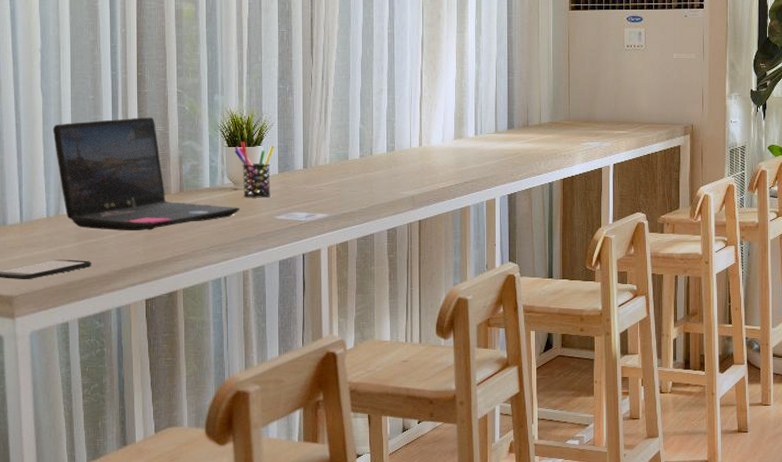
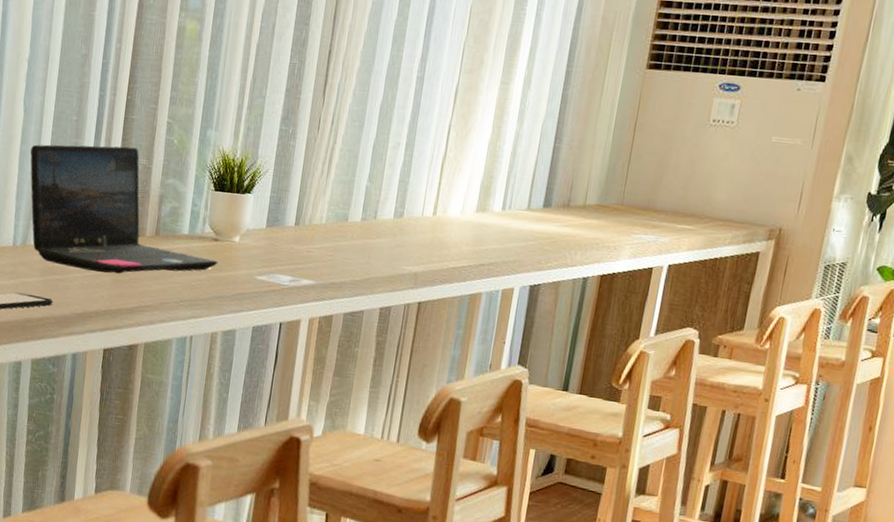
pen holder: present [234,142,275,198] -> none [220,187,266,254]

